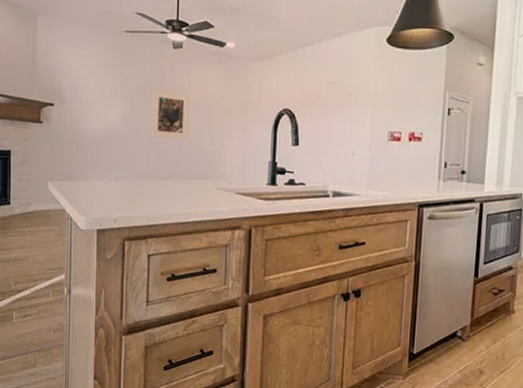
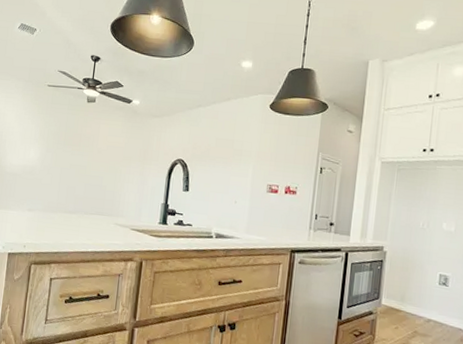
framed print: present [151,90,189,139] -> none [62,136,97,180]

